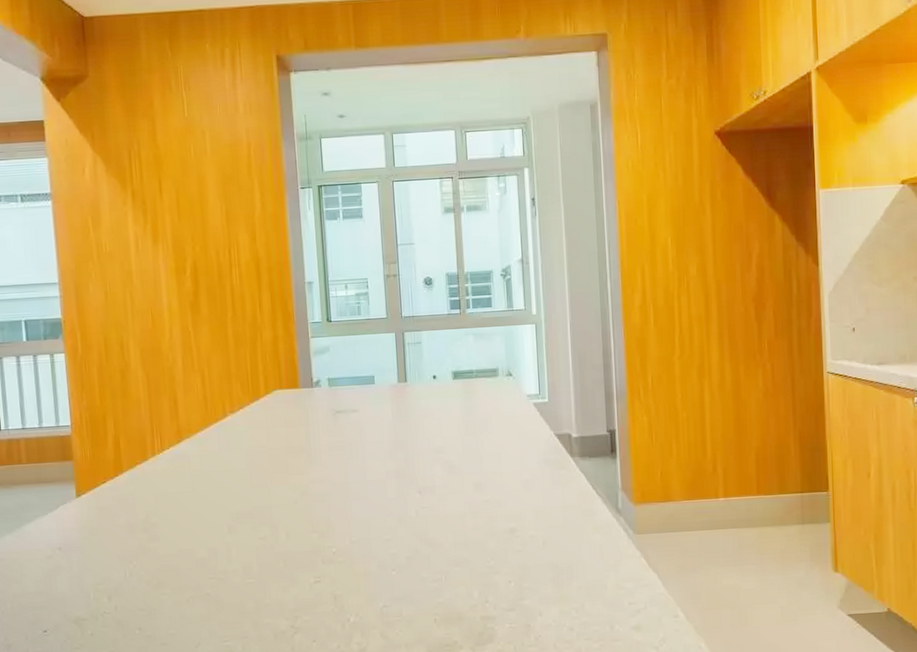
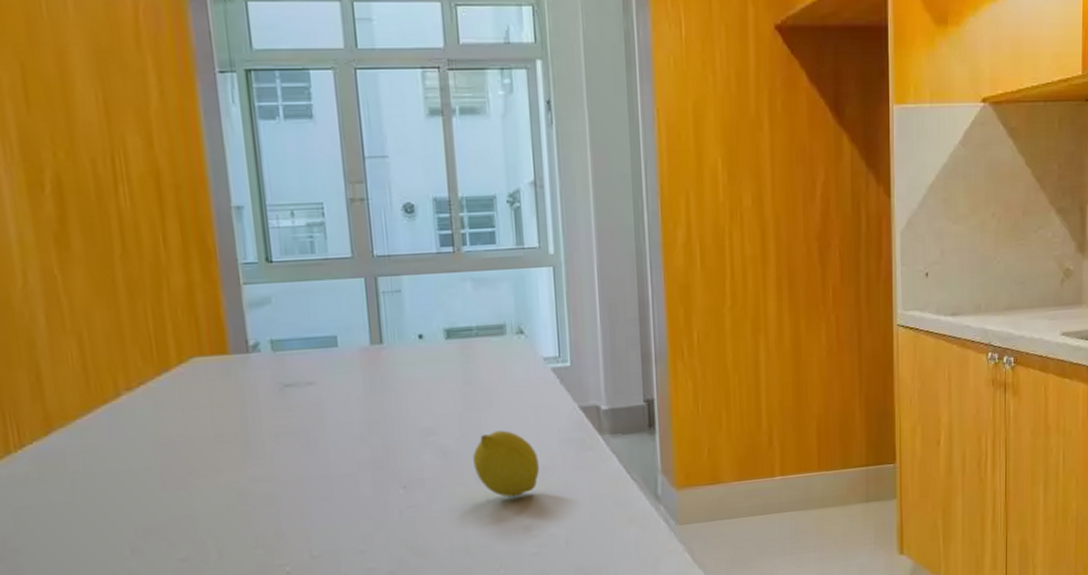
fruit: none [472,451,523,504] -> present [473,430,540,498]

